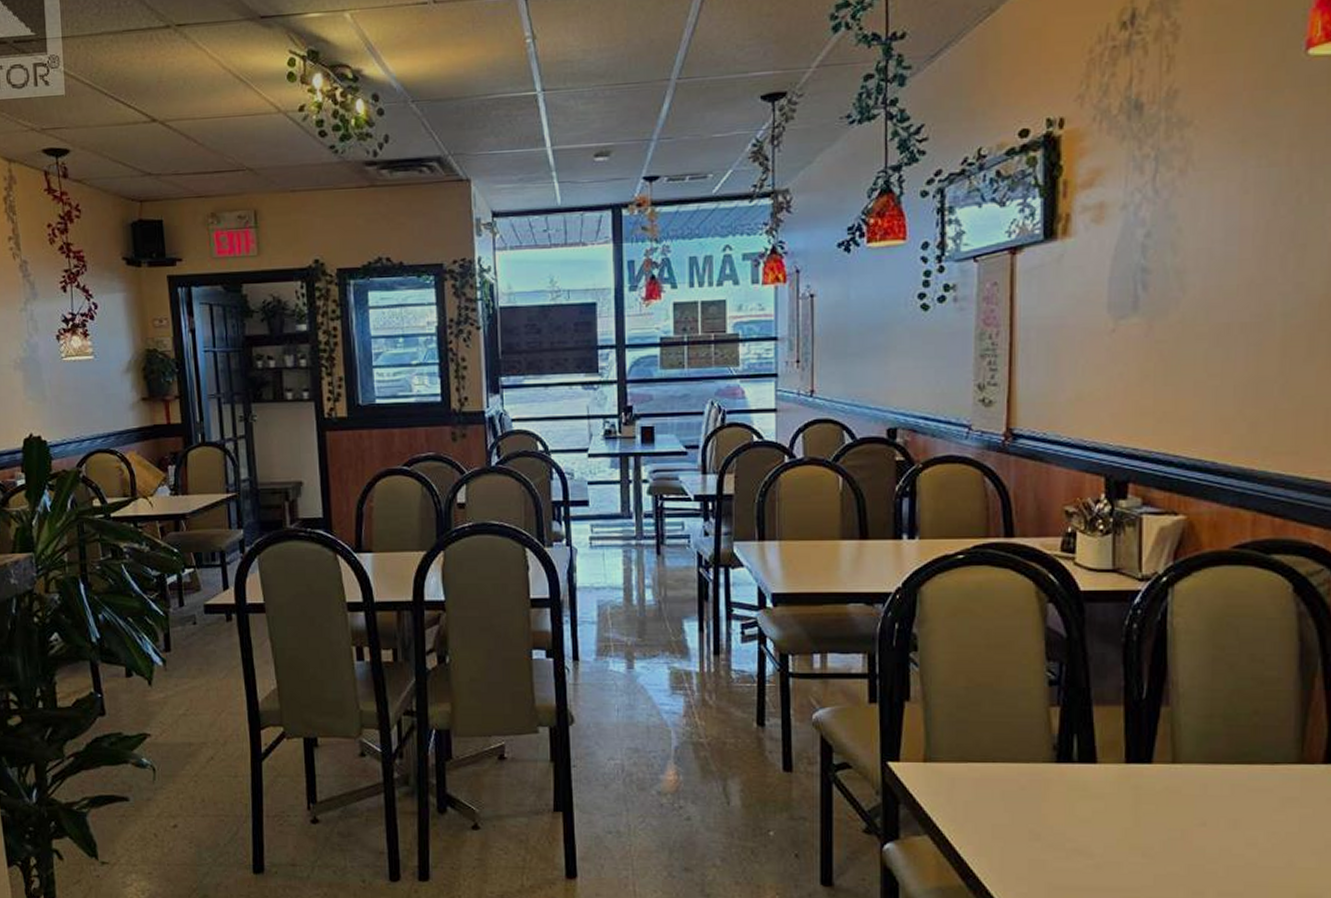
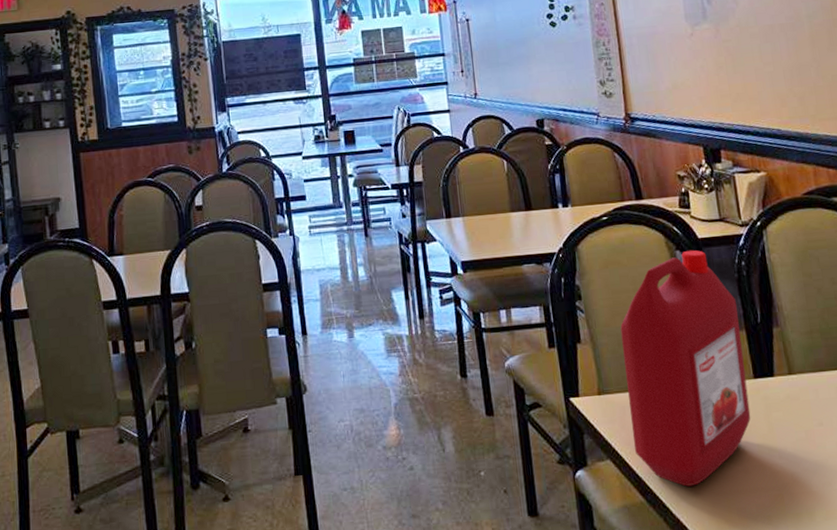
ketchup jug: none [961,604,1119,876] -> present [620,249,751,487]

